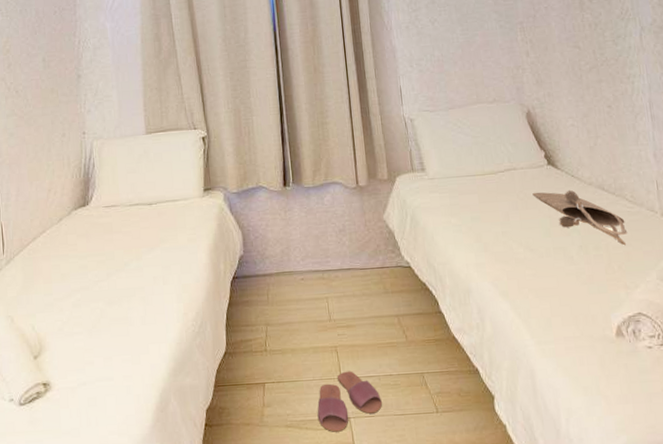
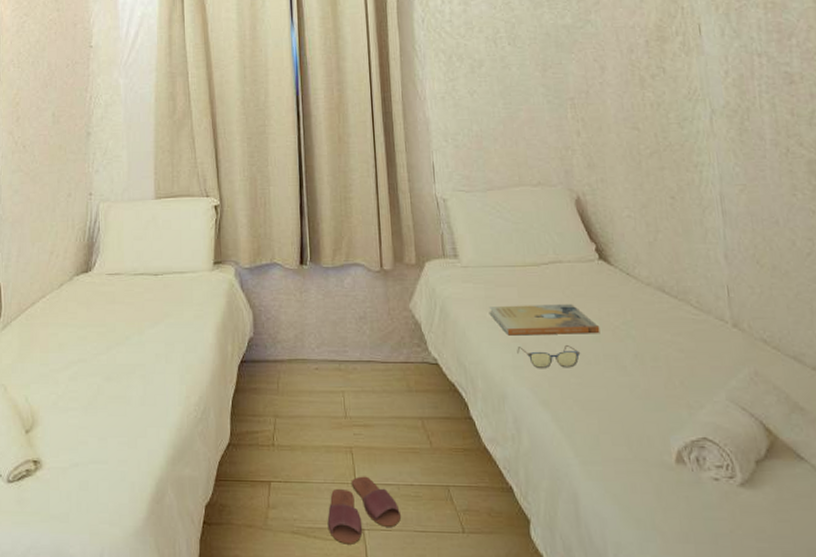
book: none [453,205,550,237] -> present [488,303,600,336]
glasses: none [479,242,534,264] -> present [517,345,581,368]
tote bag: present [532,189,628,246] -> none [580,289,692,358]

